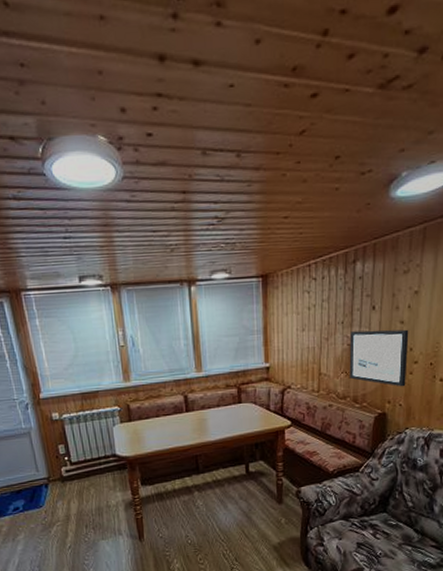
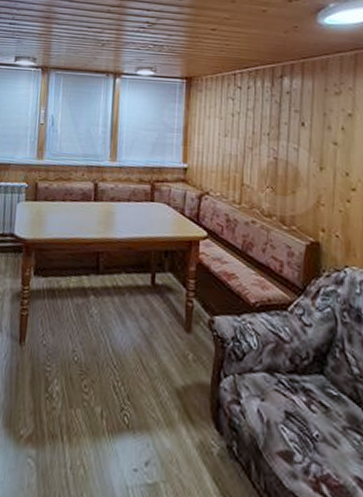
wall art: present [349,329,409,387] -> none [276,145,344,216]

